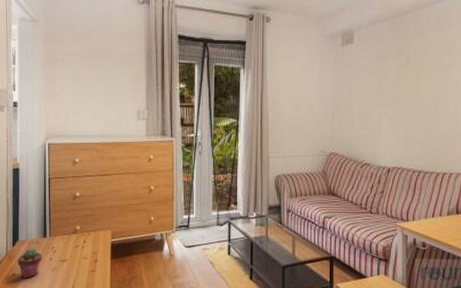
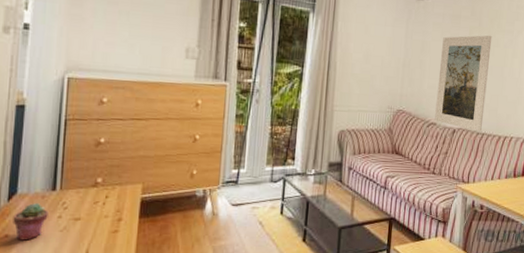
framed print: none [368,72,422,170] -> present [434,35,492,132]

